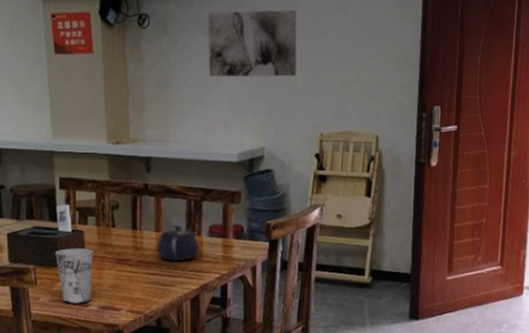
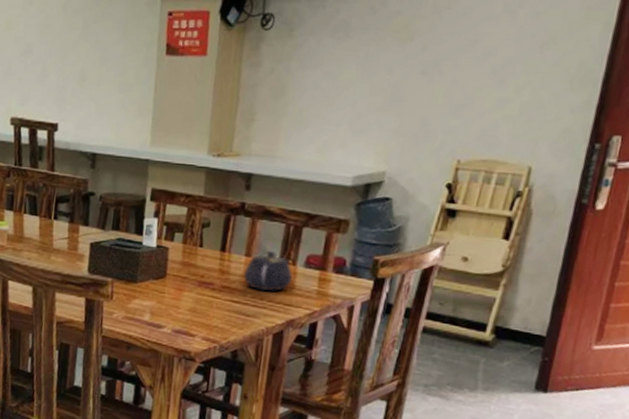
cup: present [55,248,94,304] -> none [135,264,176,325]
wall art: present [208,10,297,77] -> none [332,12,452,92]

